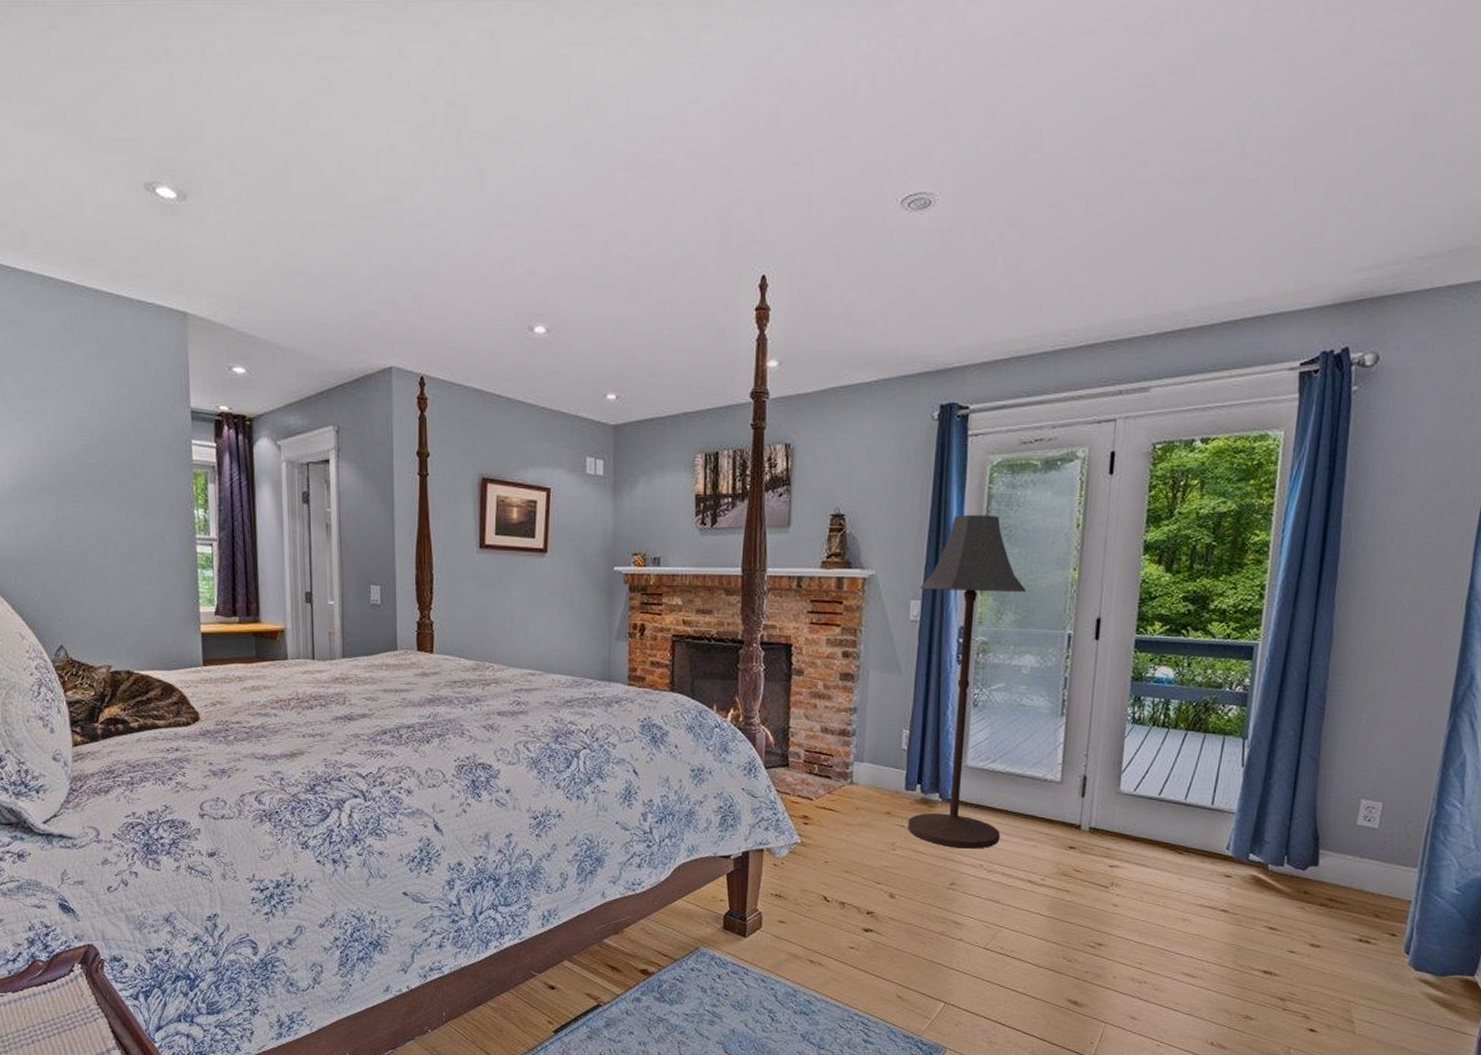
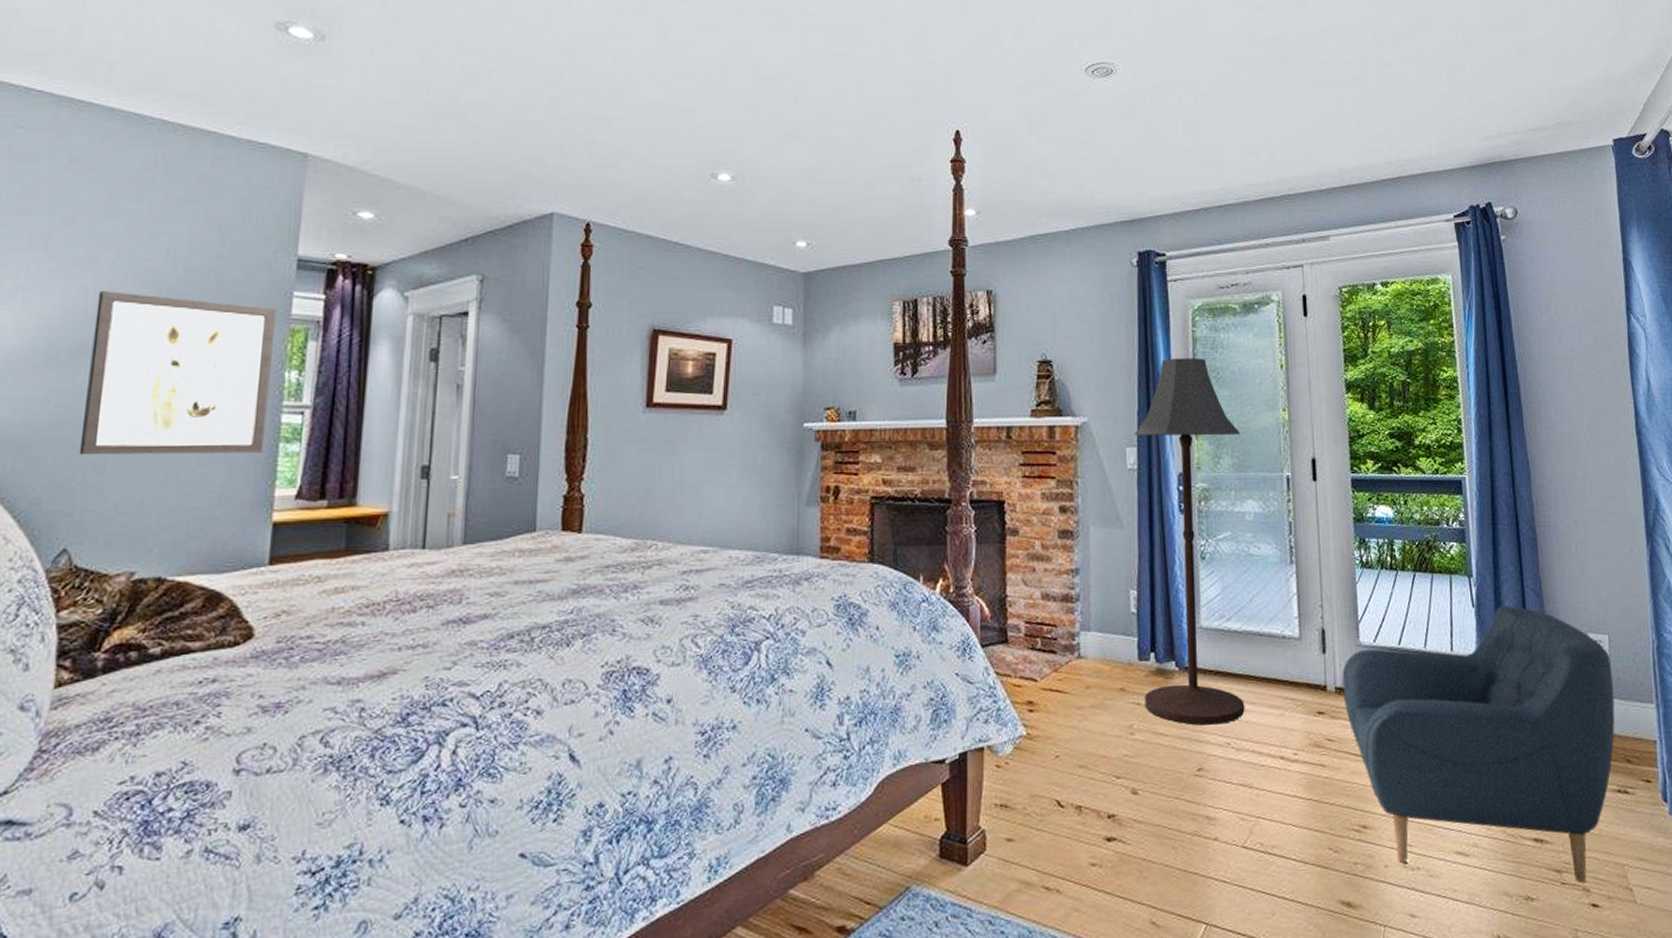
wall art: none [49,438,187,576] -> present [78,291,277,456]
armchair: none [1096,768,1381,1011] -> present [1342,606,1615,883]

